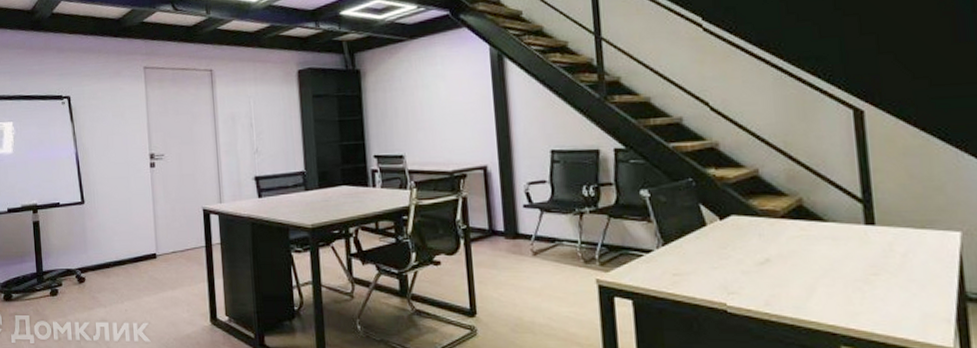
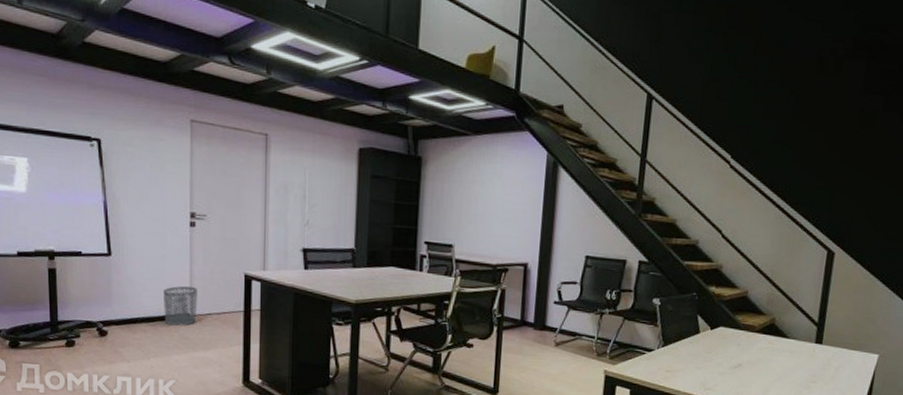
waste bin: none [131,227,163,267] -> present [164,286,197,326]

